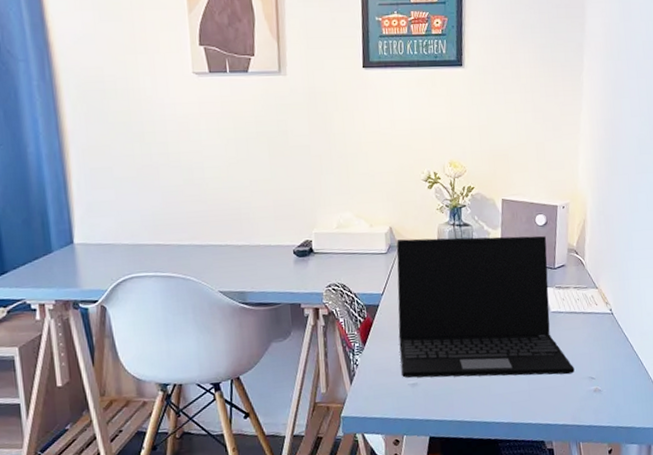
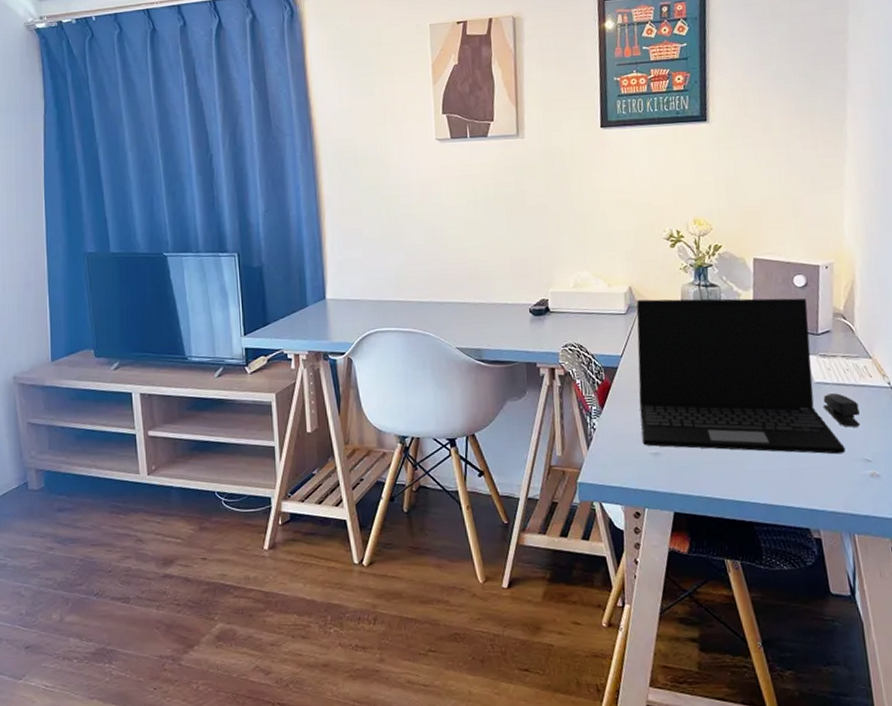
stapler: none [558,320,587,350] -> present [823,393,861,427]

